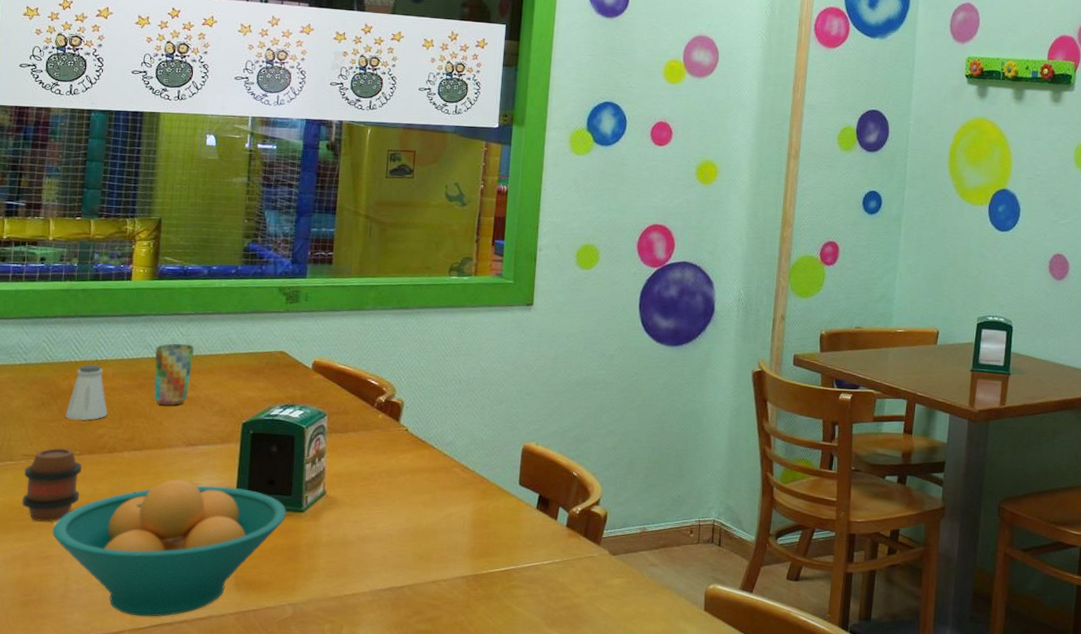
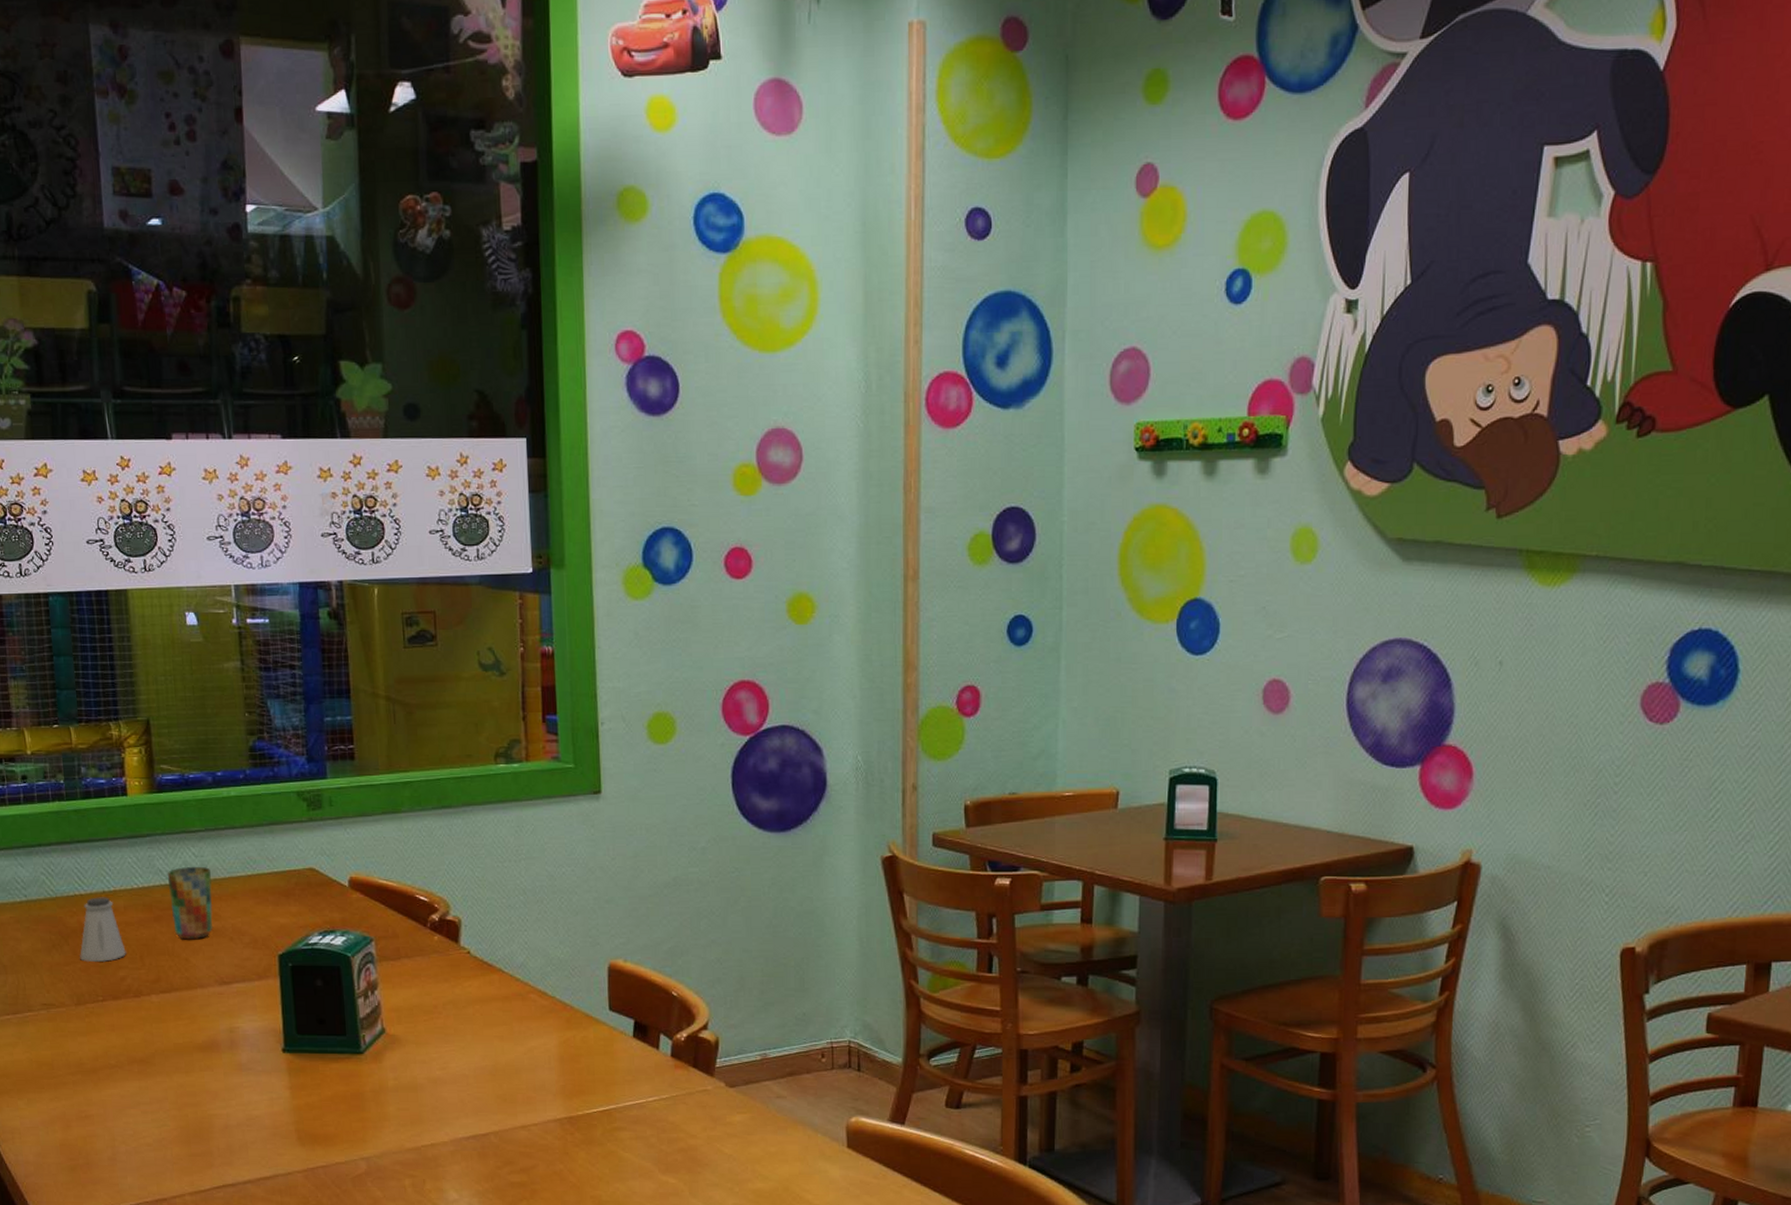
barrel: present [21,447,82,522] -> none [46,994,111,1078]
fruit bowl: present [52,479,287,617] -> none [88,1024,344,1178]

